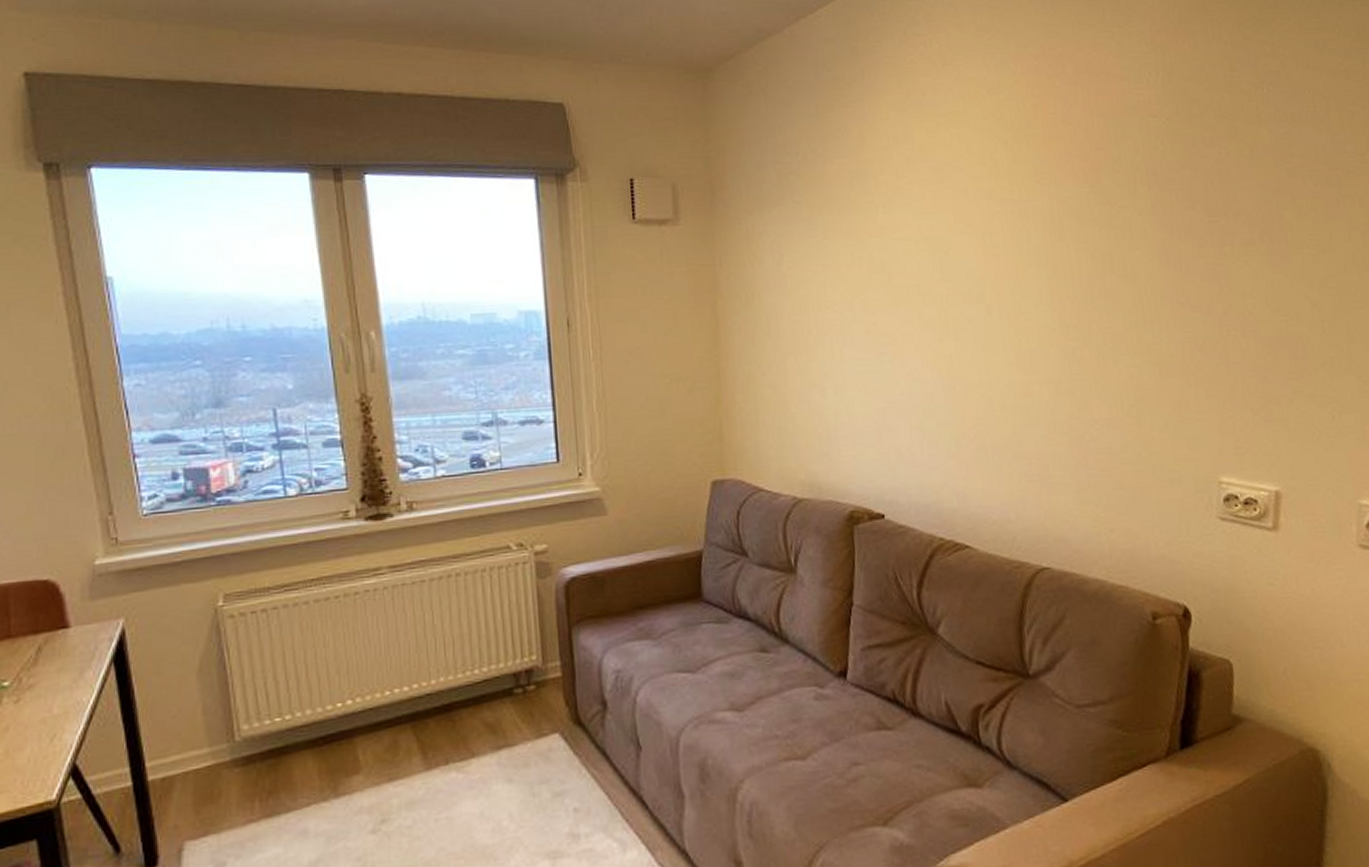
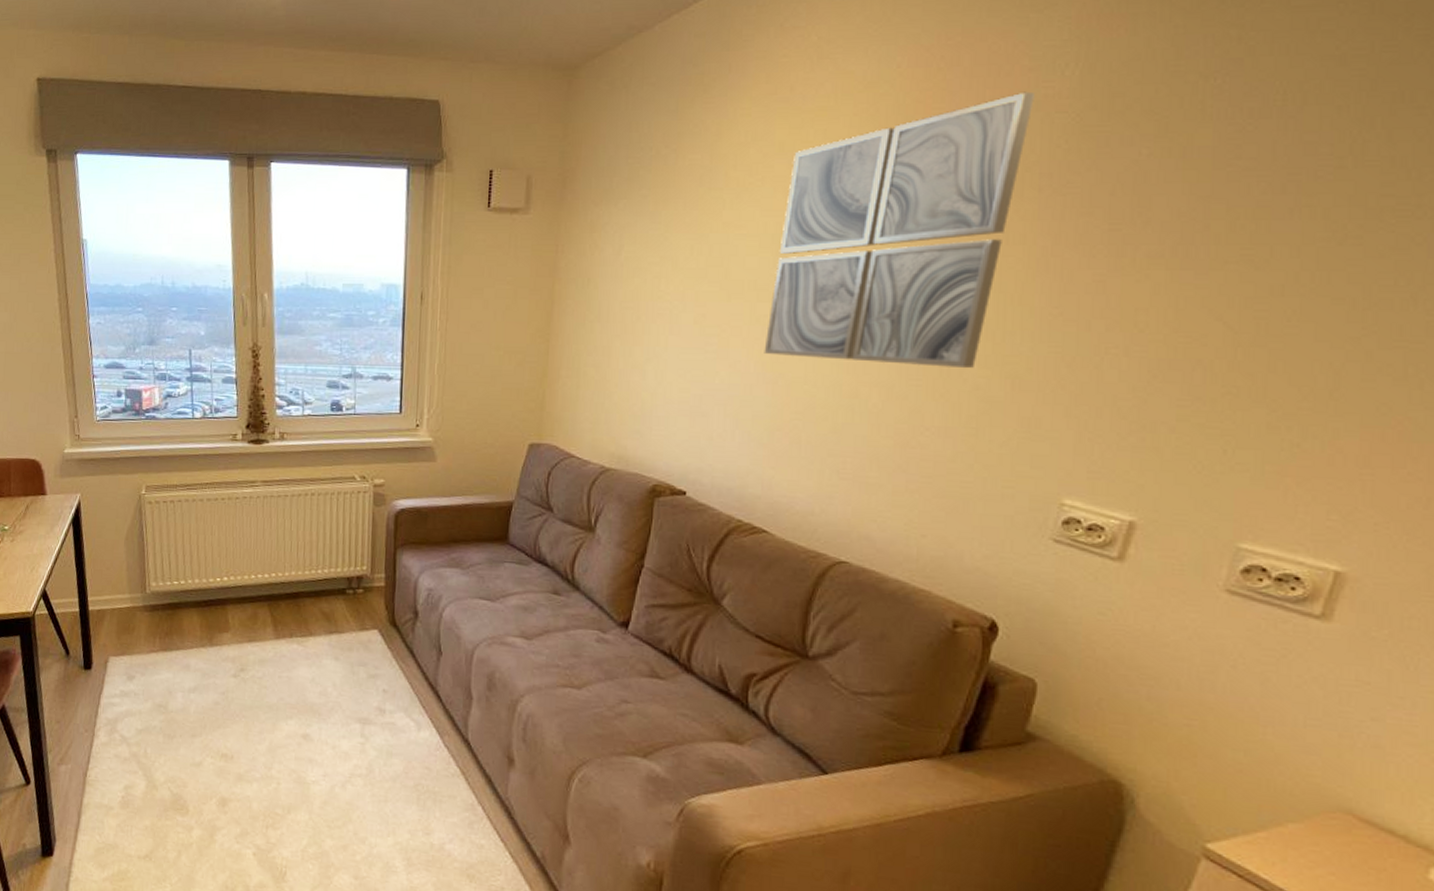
wall art: none [935,98,1131,360] -> present [764,91,1034,369]

